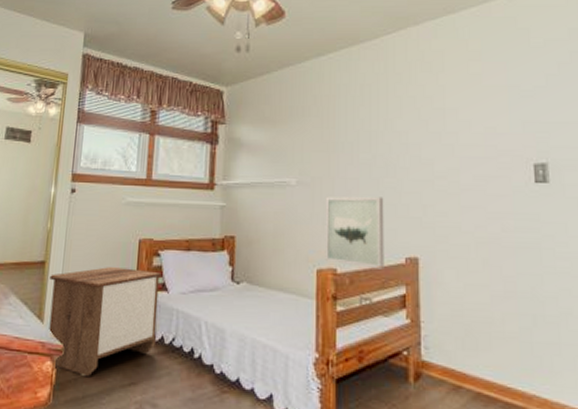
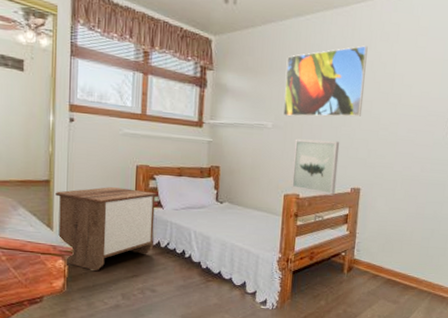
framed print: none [309,80,409,170] -> present [283,45,368,117]

